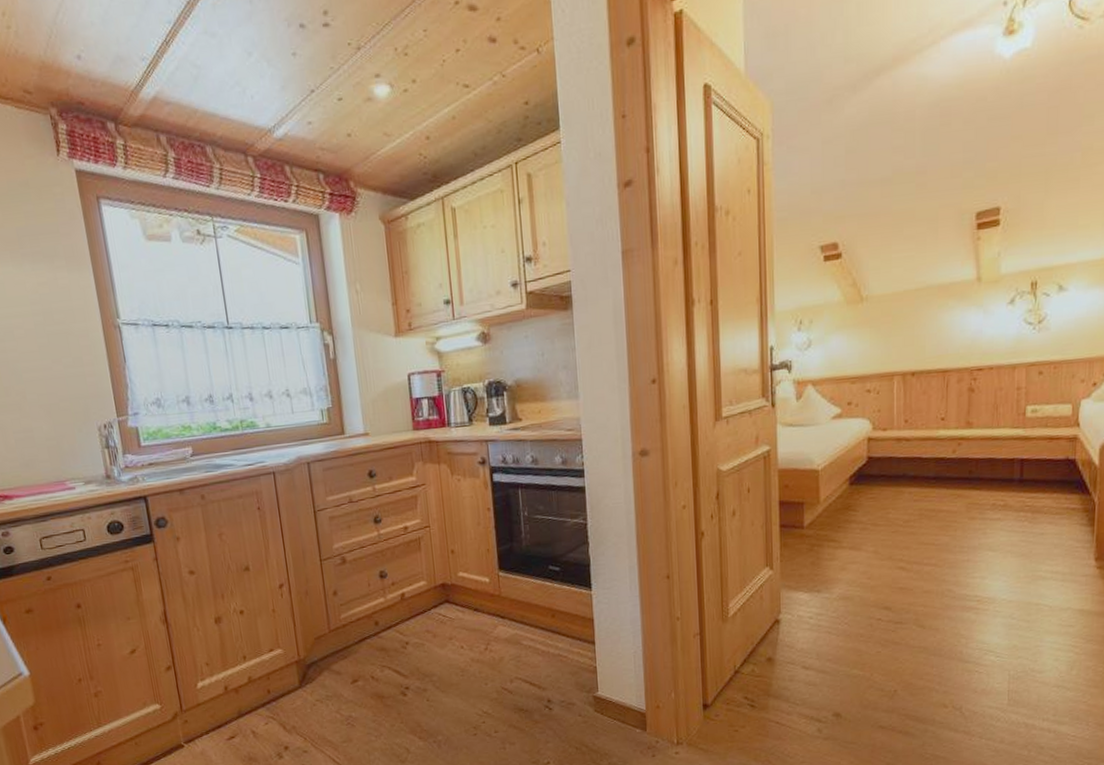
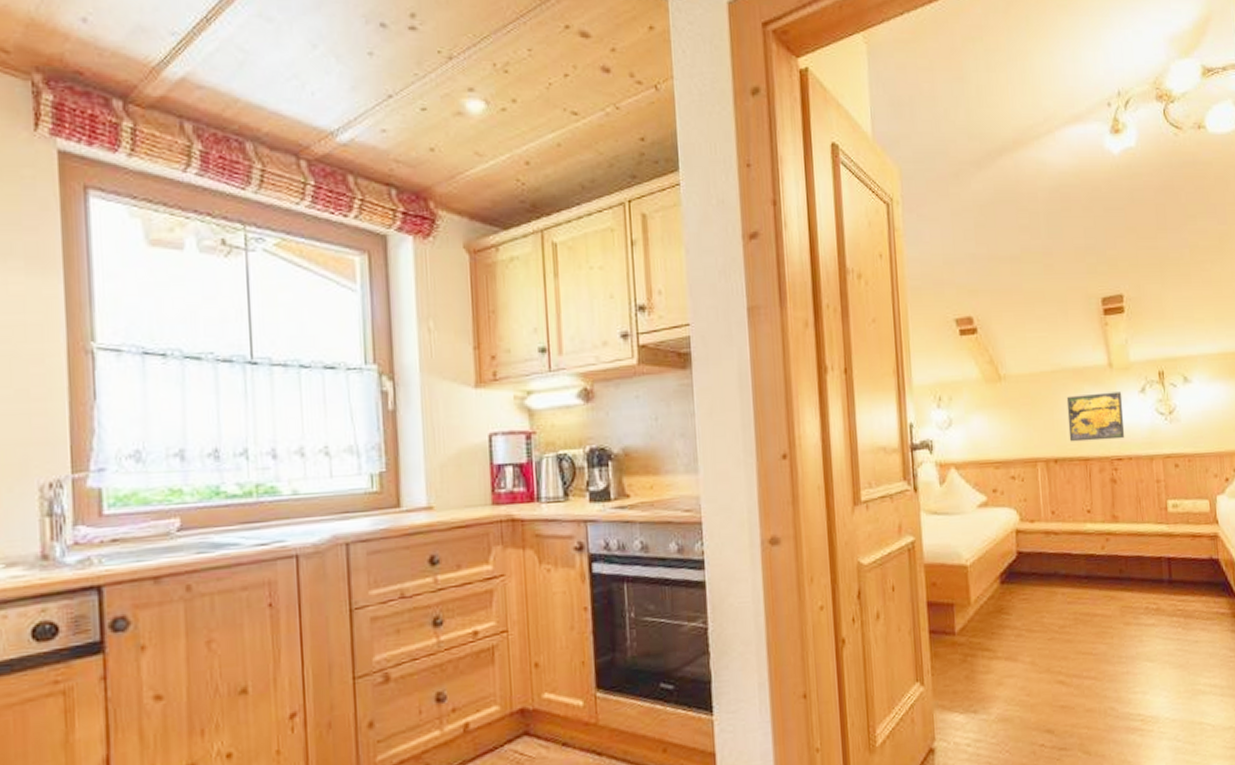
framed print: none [928,304,989,356] -> present [1066,392,1125,442]

